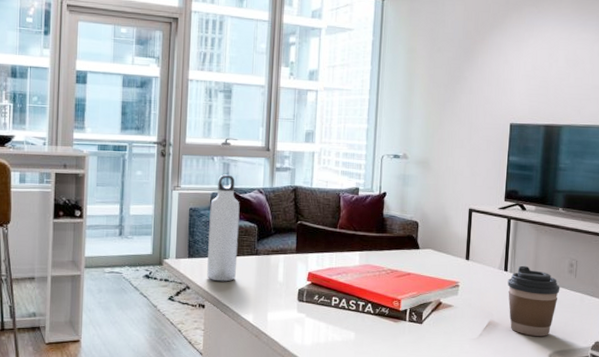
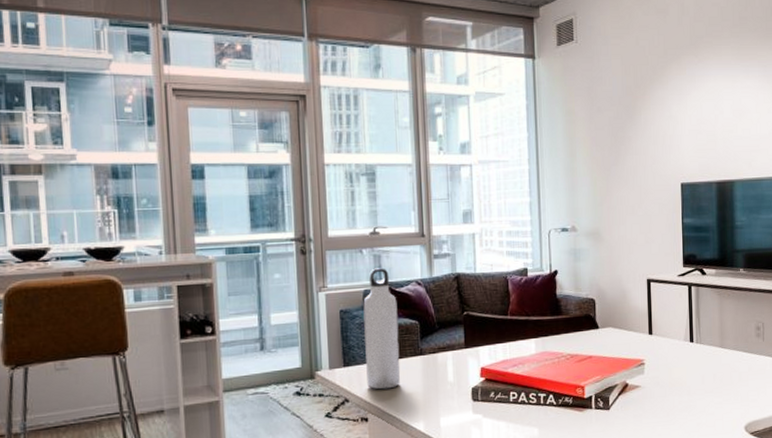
coffee cup: present [507,265,560,336] -> none [695,334,749,409]

